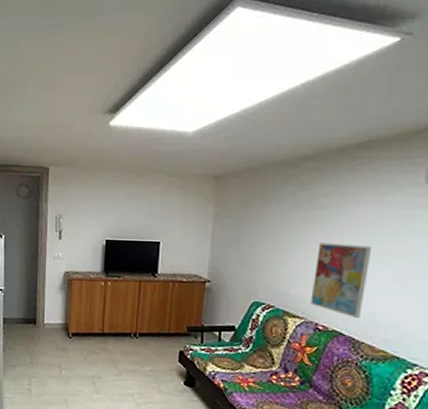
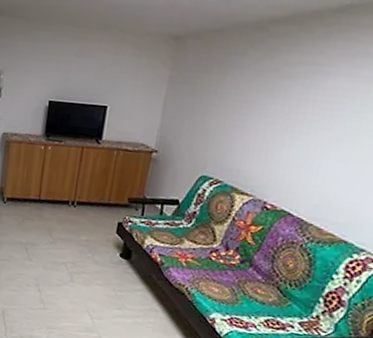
wall art: present [310,242,372,319] -> none [261,116,336,200]

